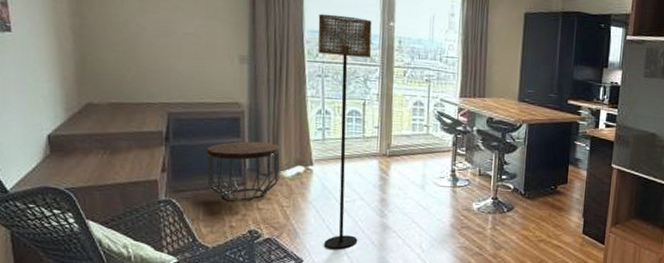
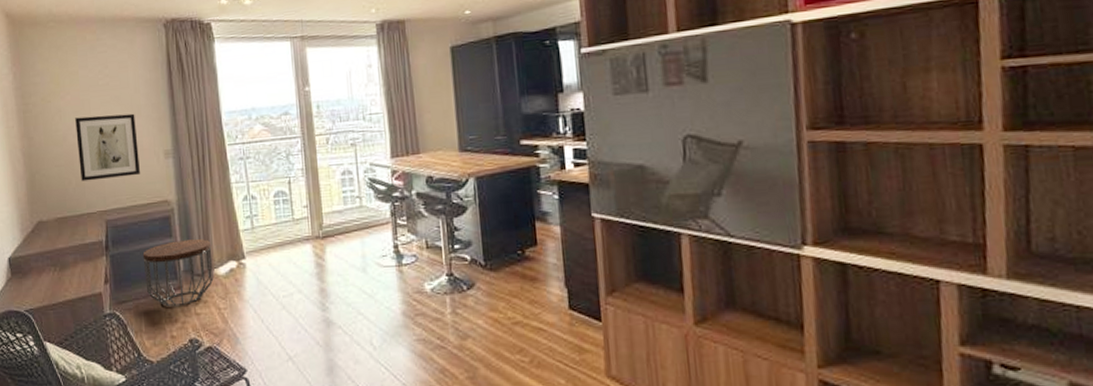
wall art: none [140,6,211,75] -> present [75,113,140,182]
floor lamp: present [318,13,372,249] -> none [233,88,301,353]

